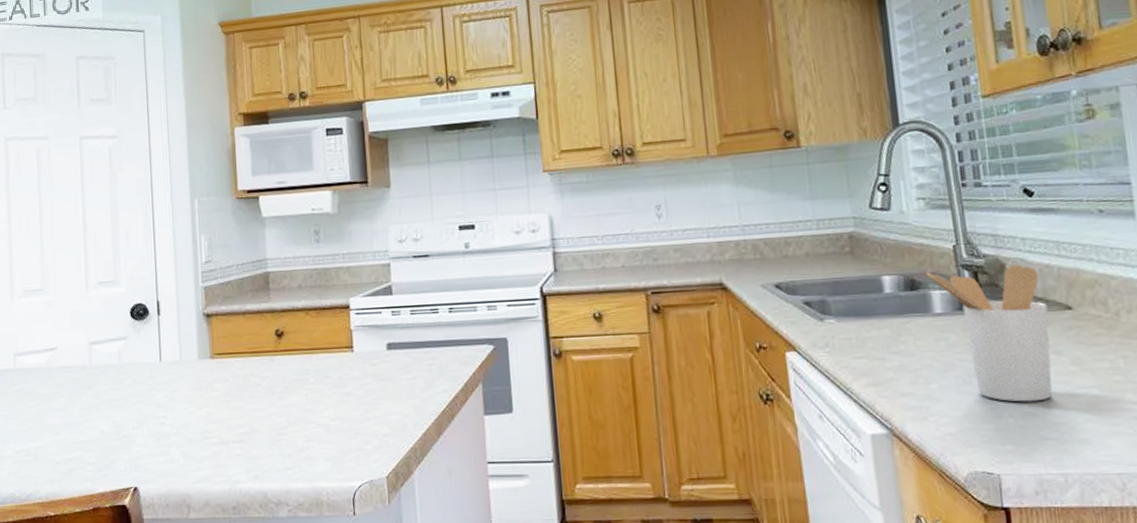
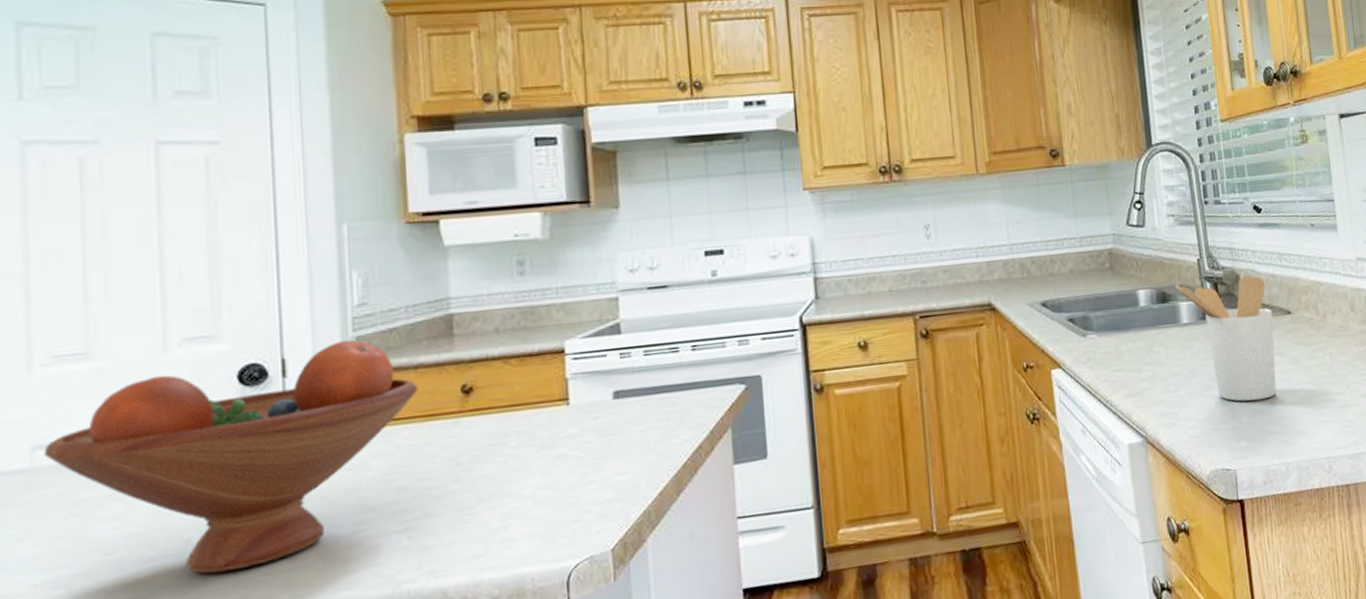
fruit bowl: none [21,289,246,458] -> present [44,339,418,574]

